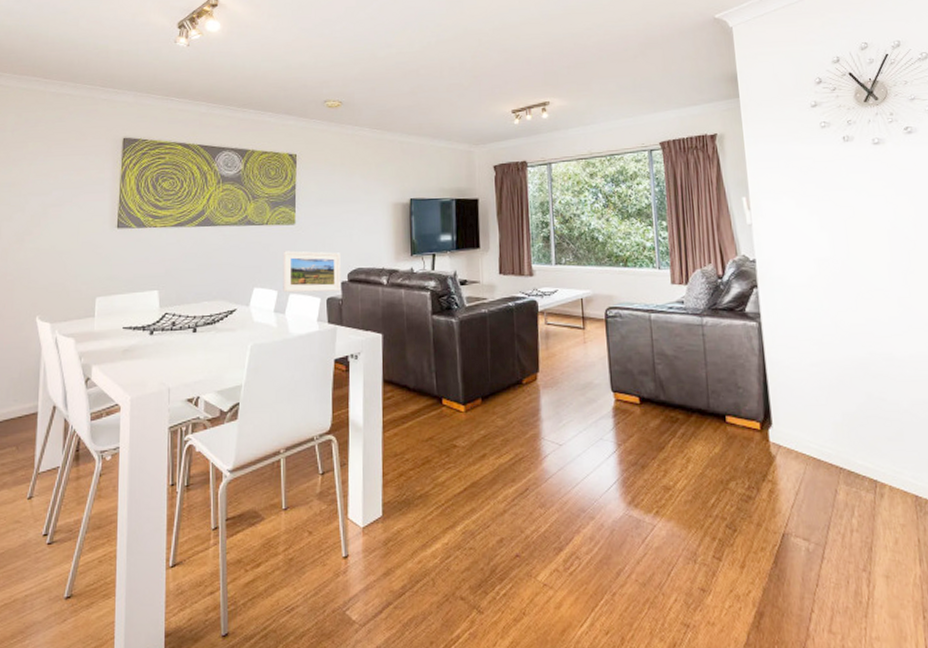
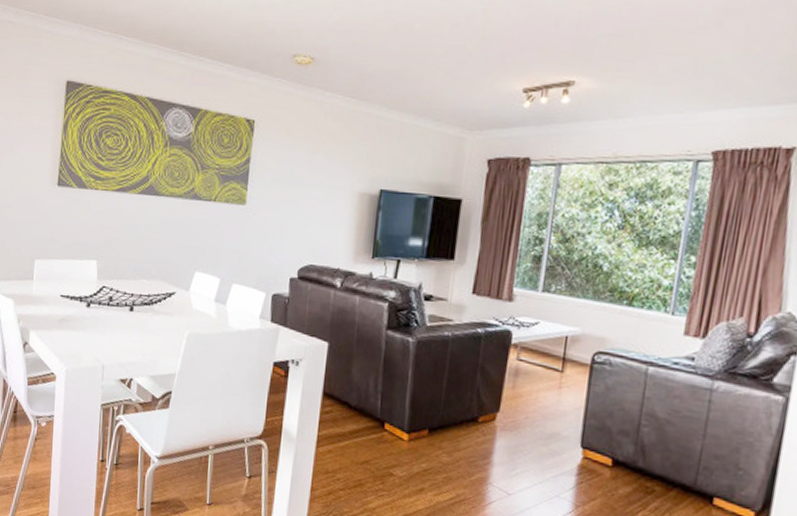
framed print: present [283,251,341,293] -> none [226,234,293,289]

